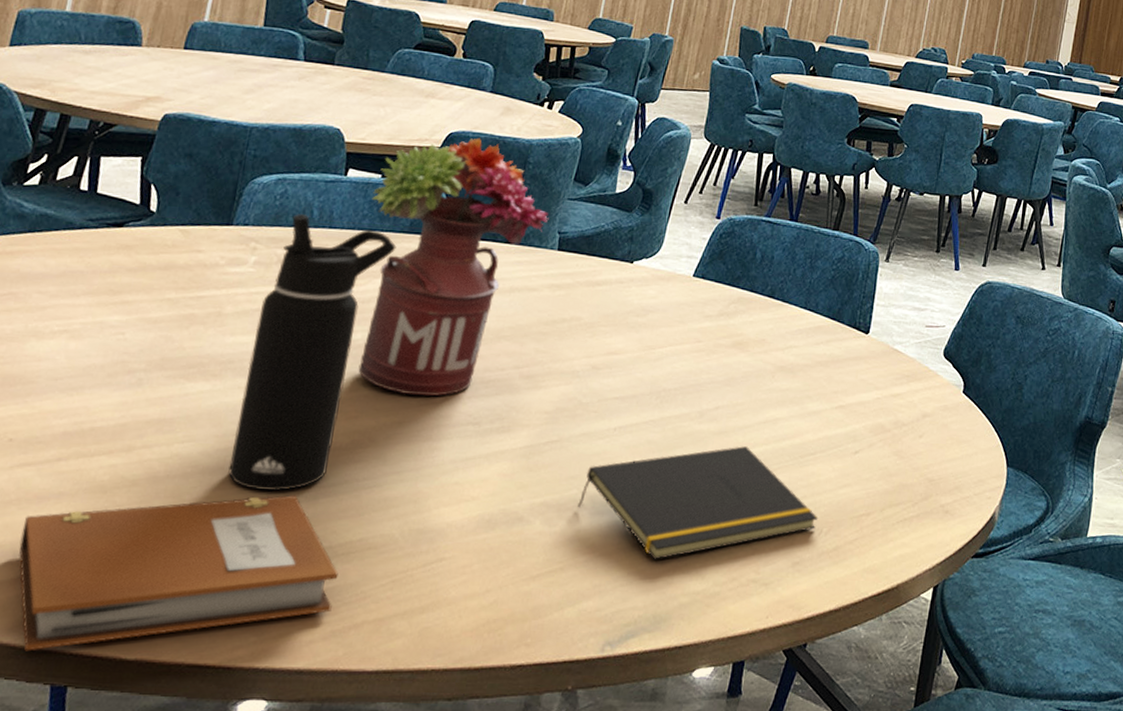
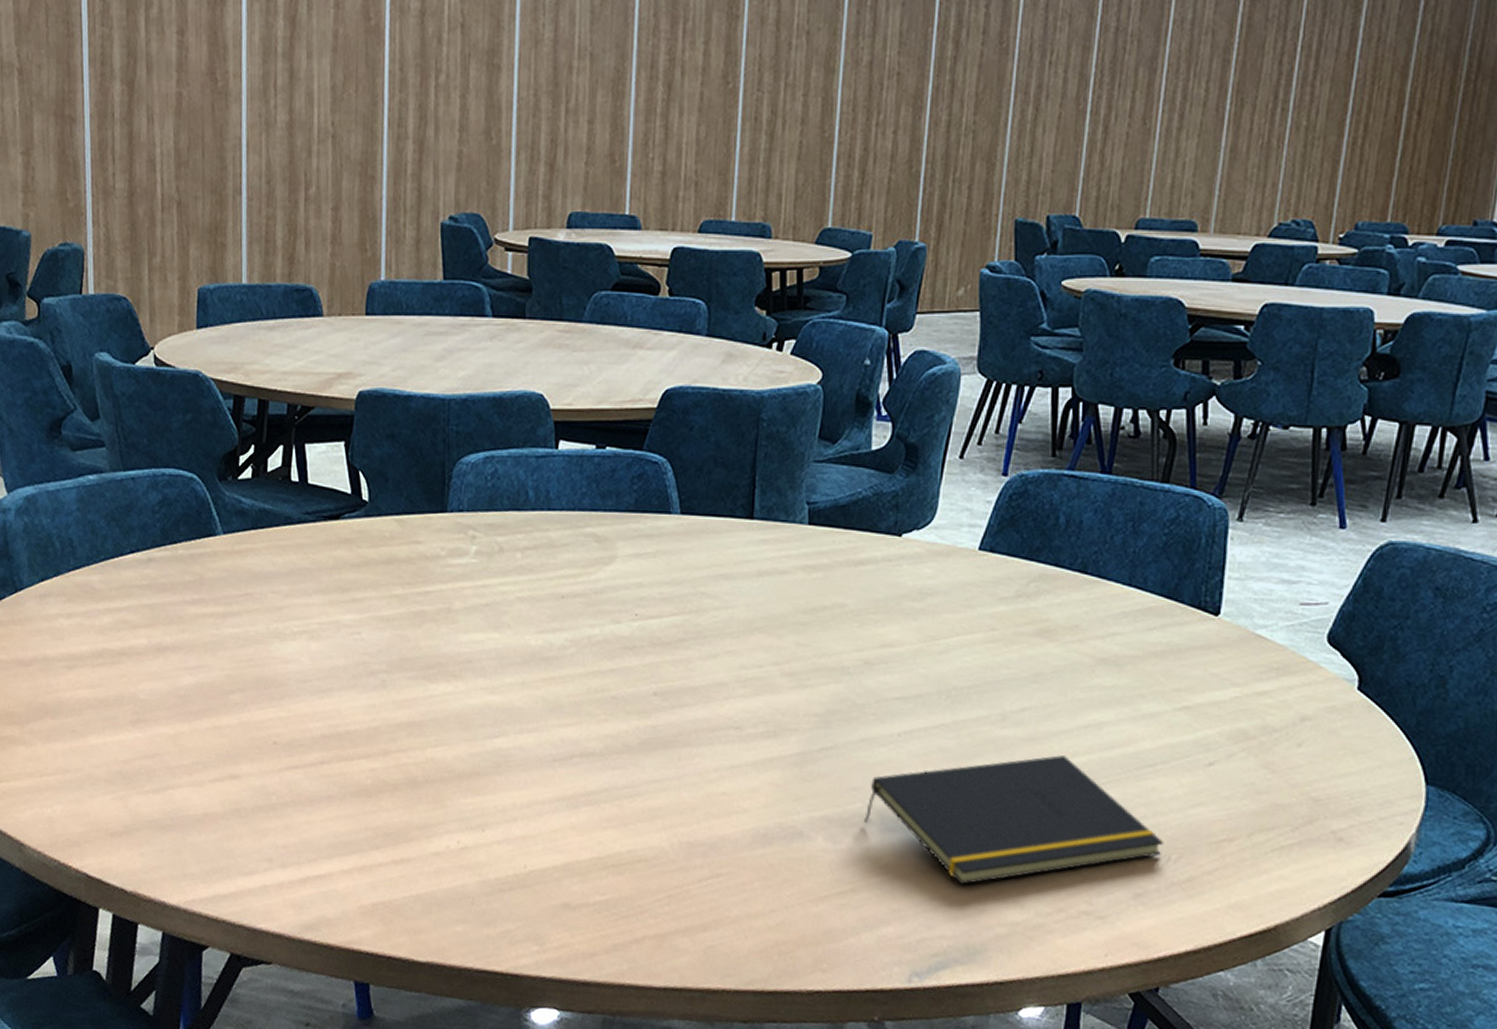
notebook: present [19,495,338,651] -> none [302,803,611,948]
water bottle: present [228,214,397,491] -> none [484,496,624,798]
flower arrangement: present [358,138,549,397] -> none [589,393,794,697]

